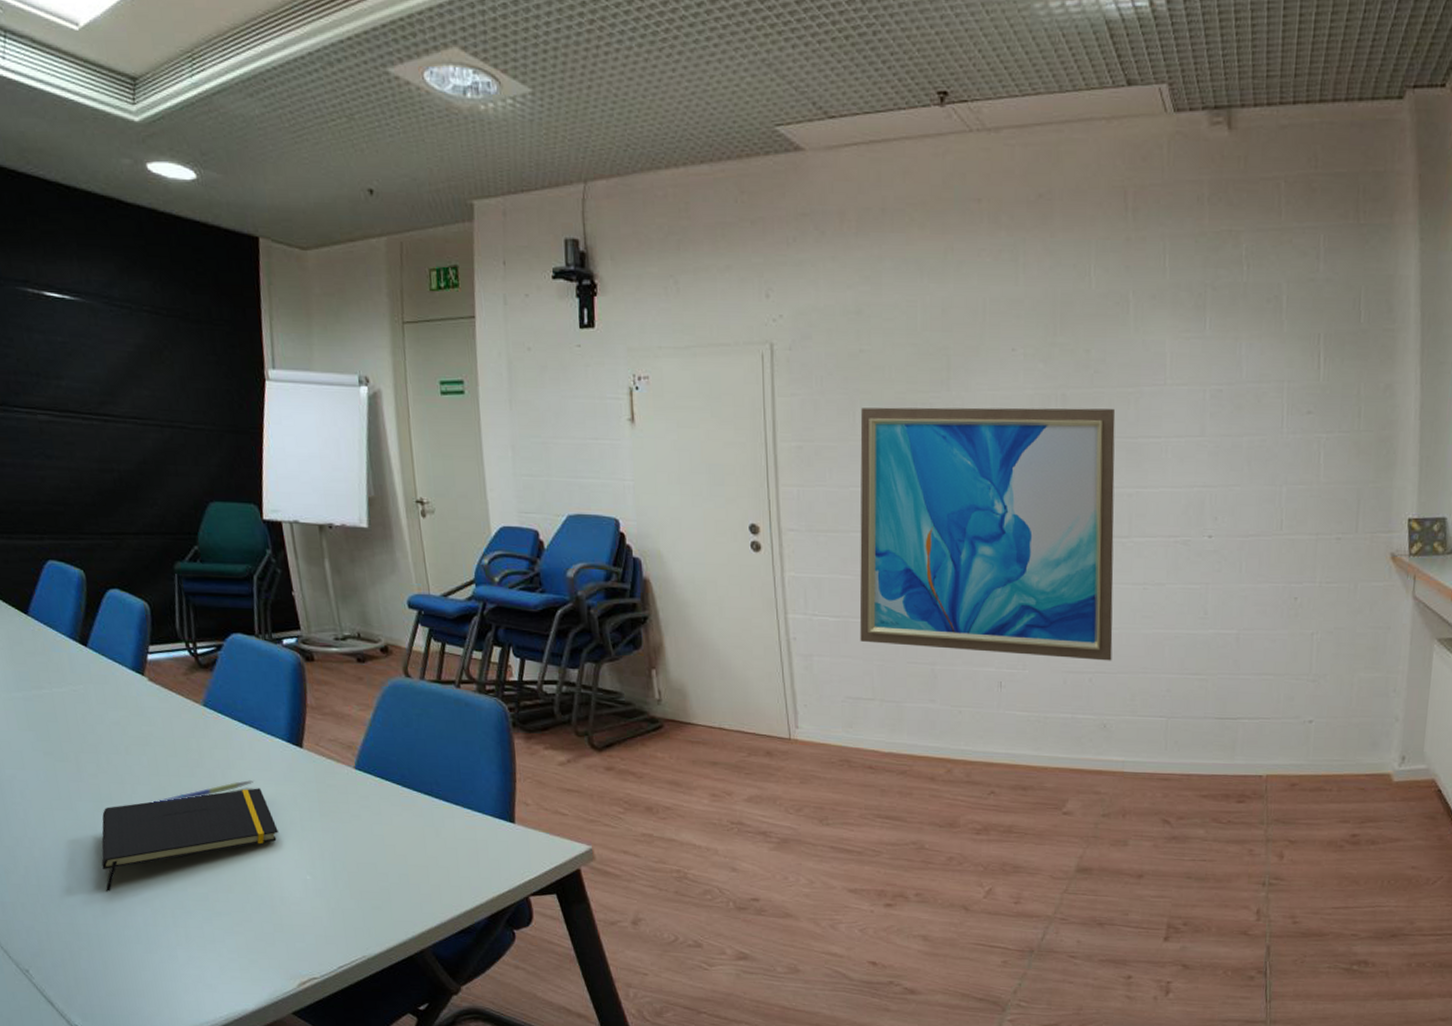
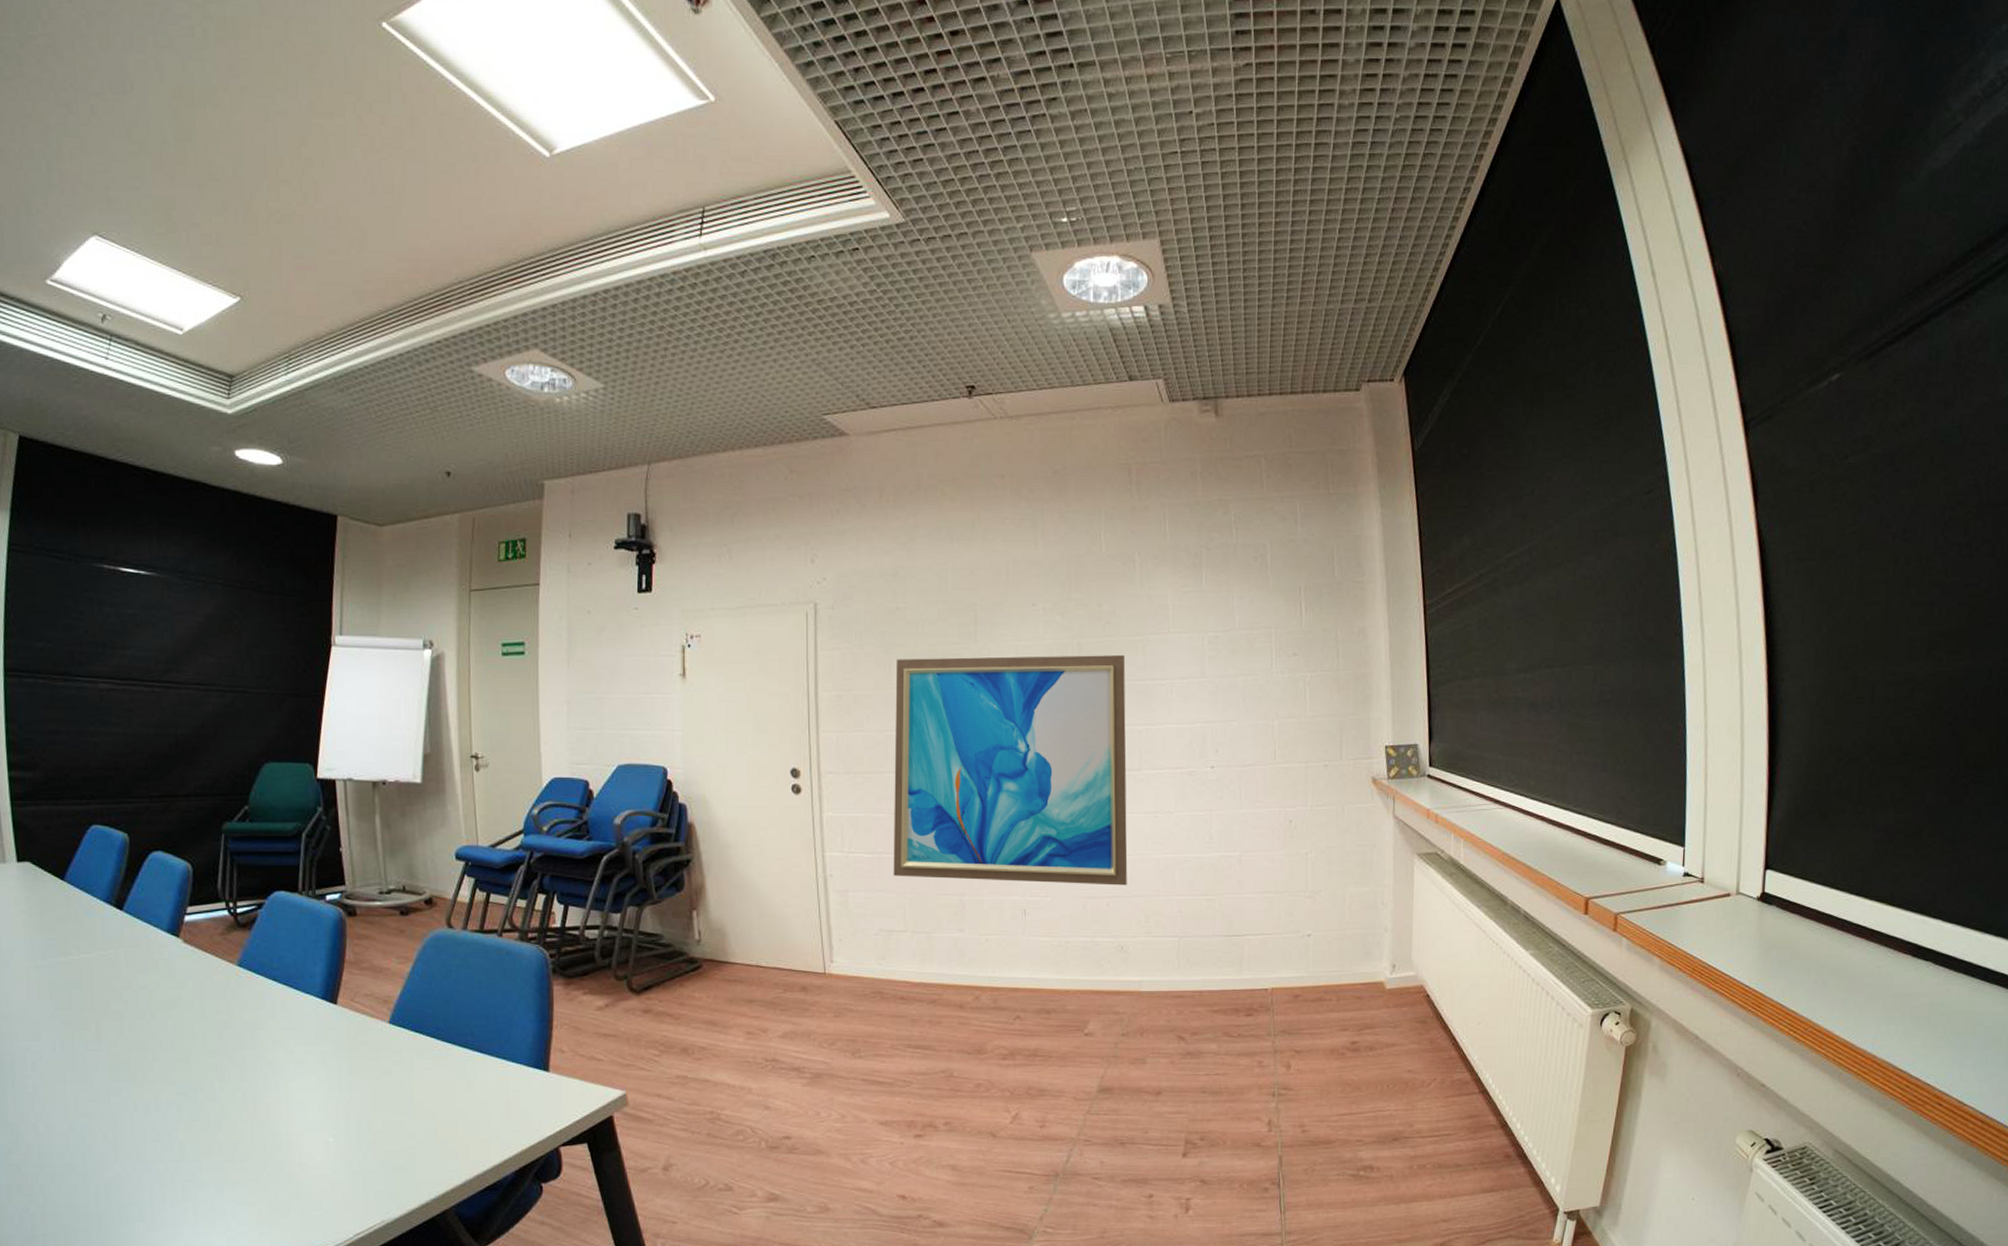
notepad: present [101,788,278,891] -> none [111,1048,304,1167]
pen: present [153,779,254,803] -> none [175,1039,282,1069]

